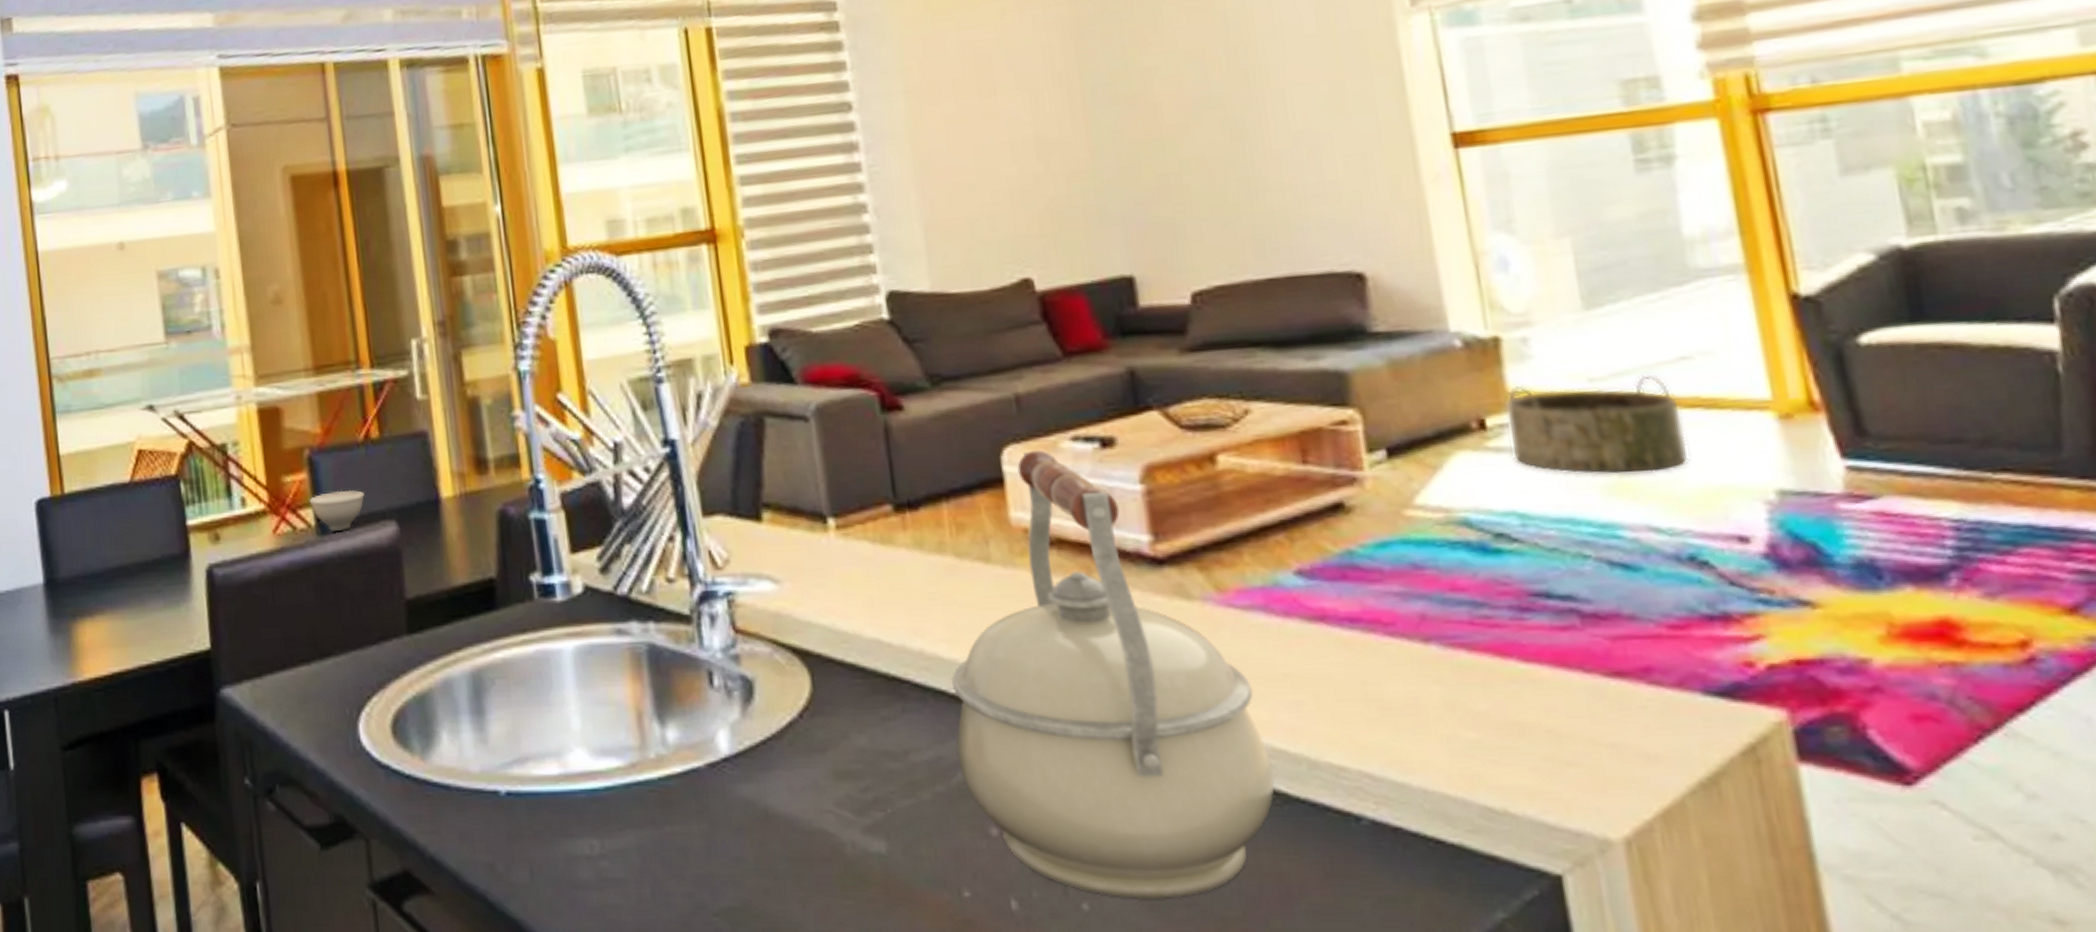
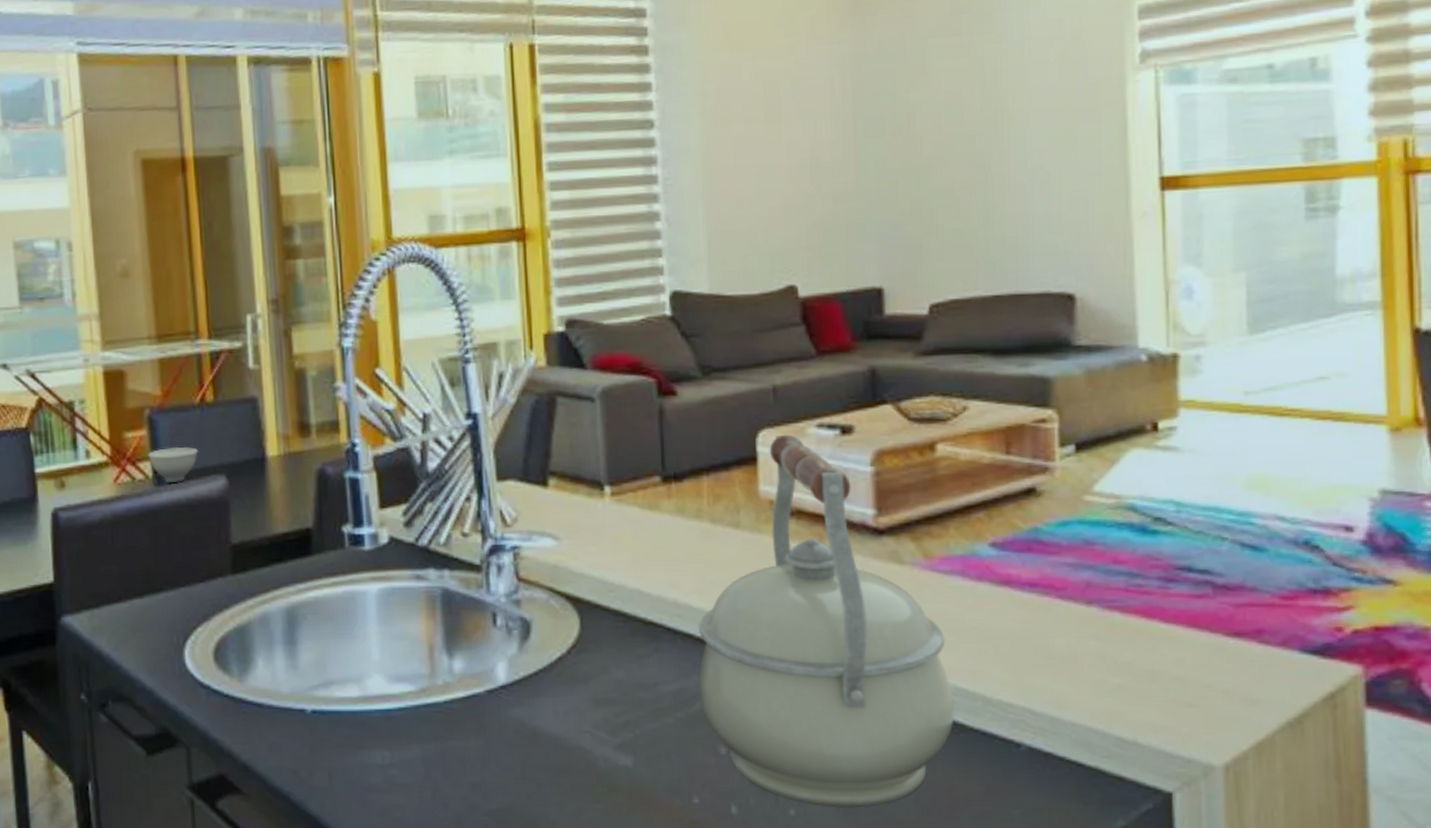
basket: present [1504,374,1689,475] -> none [1175,390,1315,473]

